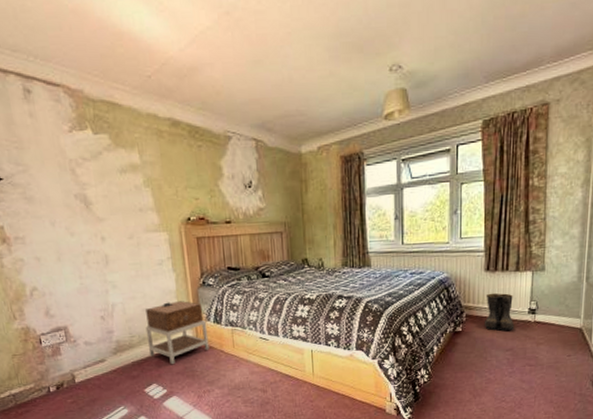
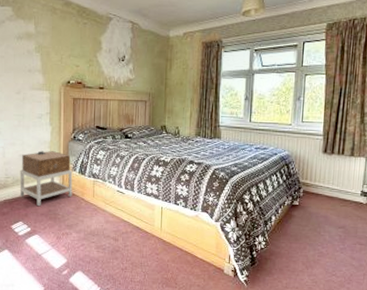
boots: present [485,293,515,331] -> none [320,173,347,209]

